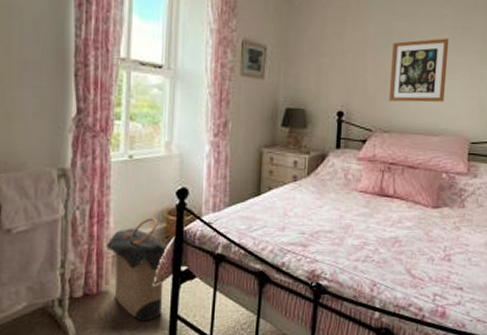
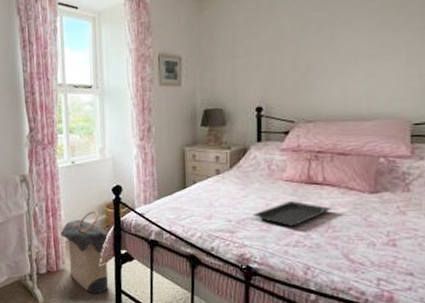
serving tray: none [326,214,399,240] -> present [253,201,331,226]
wall art: present [388,38,449,102] -> none [310,19,379,91]

